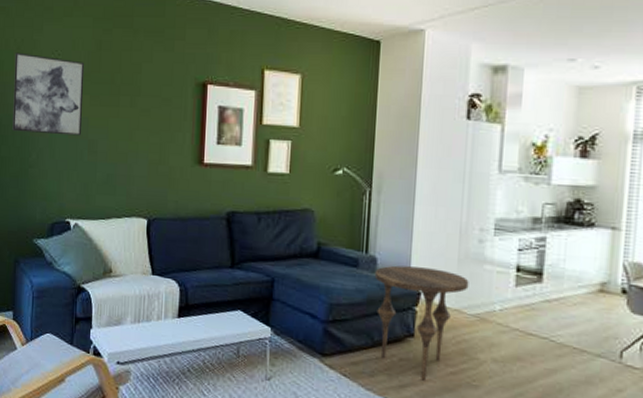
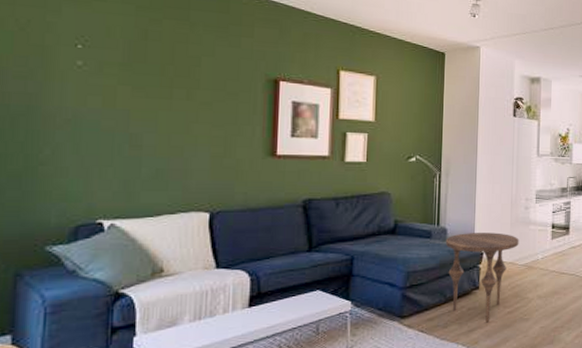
wall art: present [12,52,85,136] -> none [11,34,124,129]

